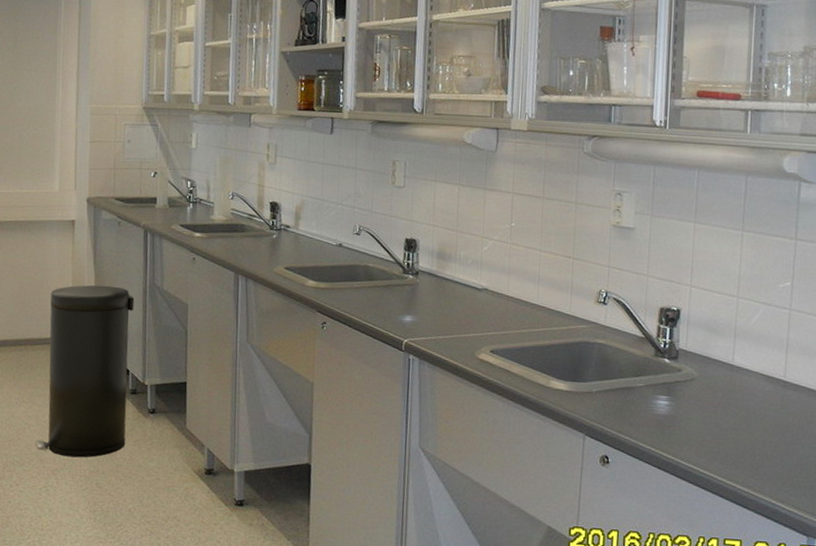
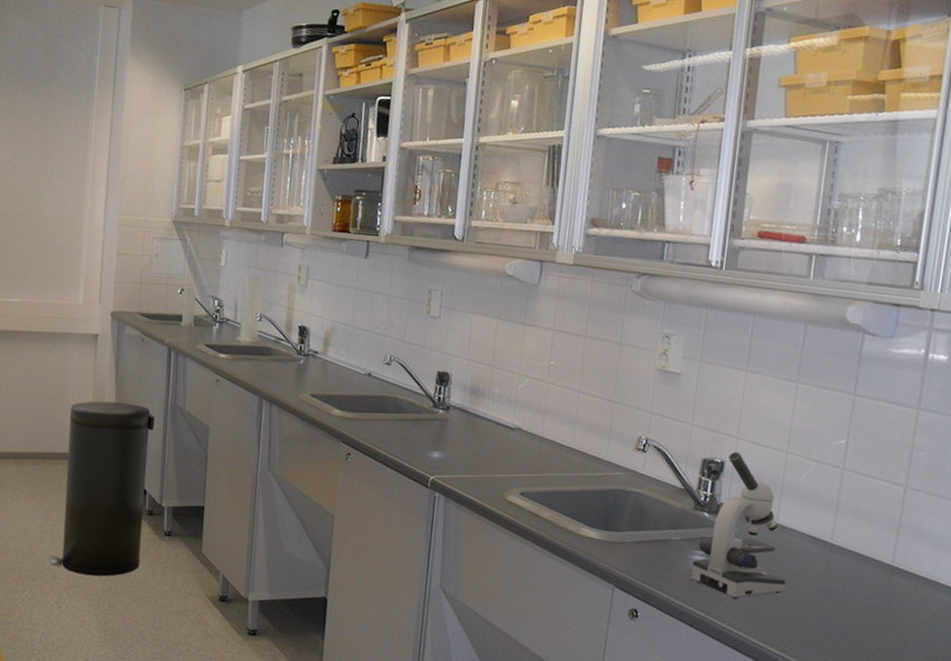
microscope: none [656,299,746,440] -> present [691,451,786,600]

